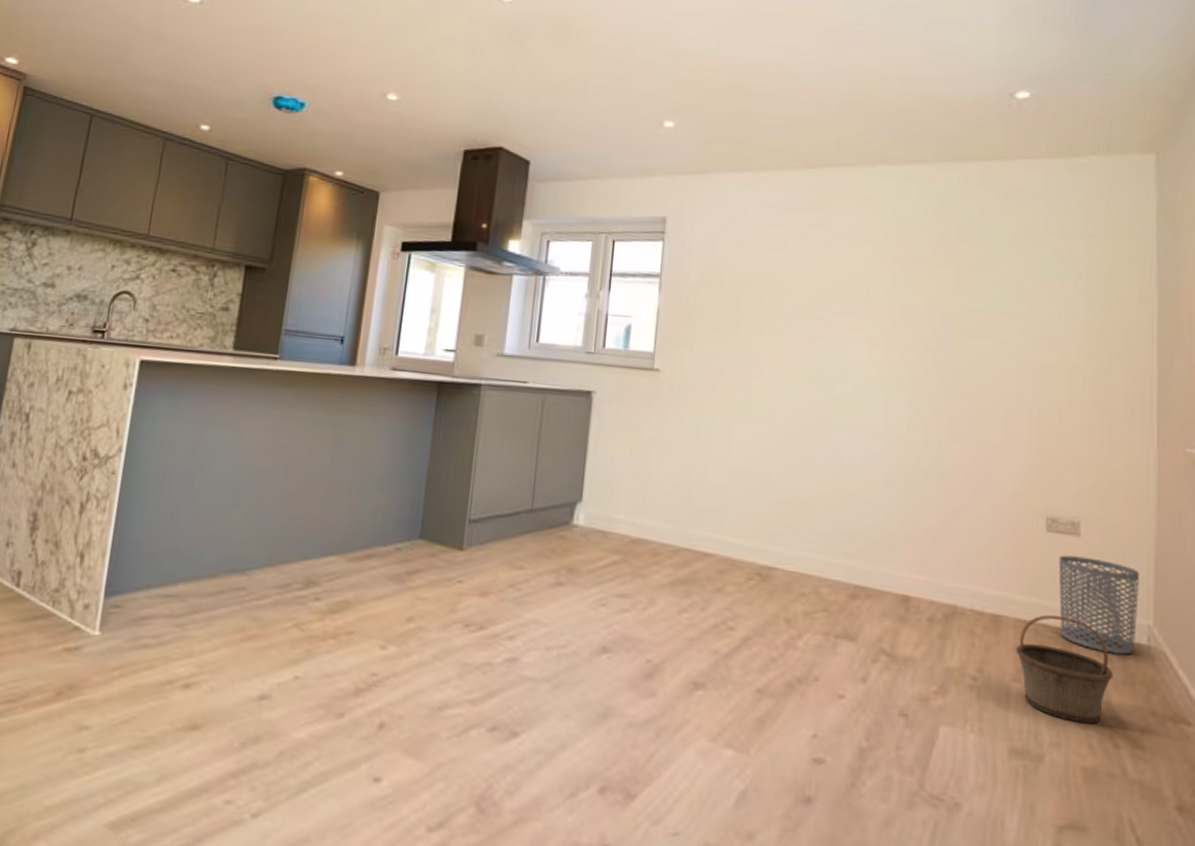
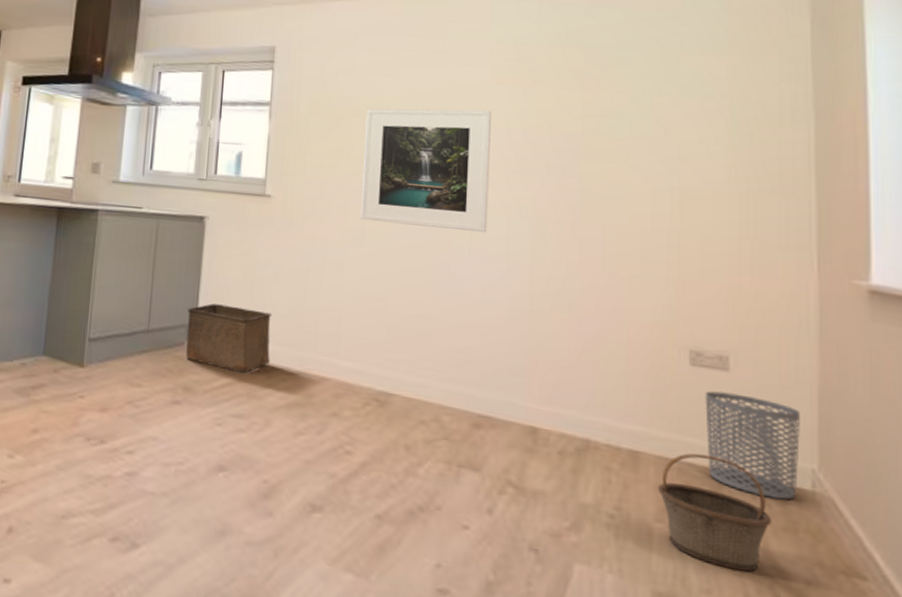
storage bin: none [570,481,659,553] -> present [186,303,273,374]
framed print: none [746,282,873,407] -> present [360,108,491,233]

